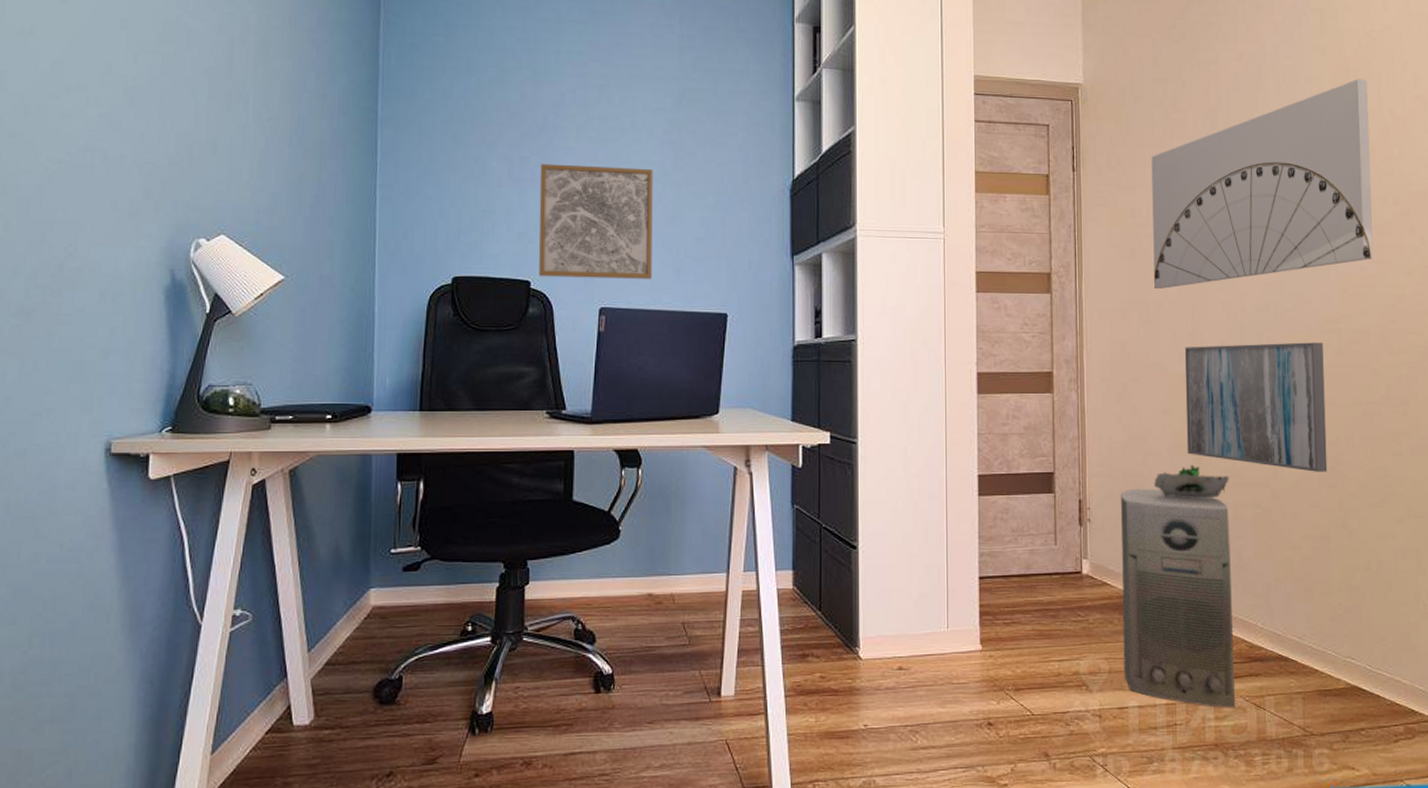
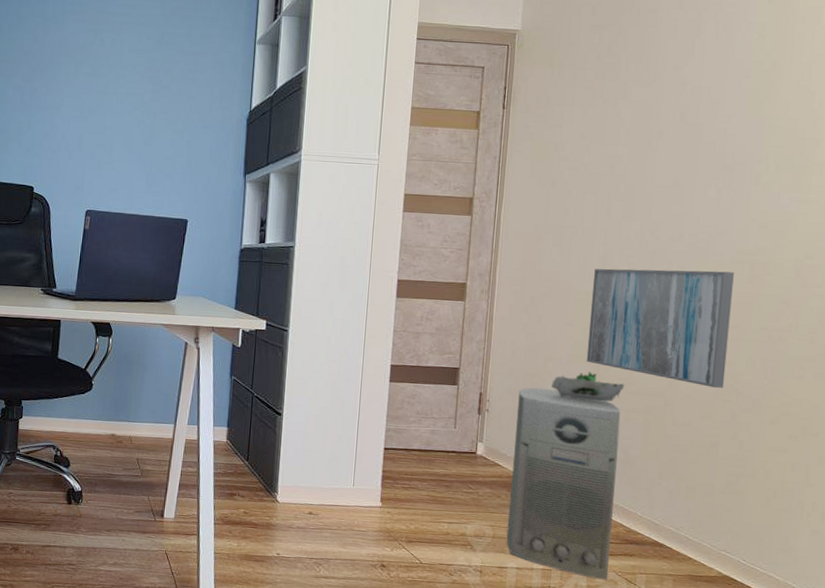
wall art: present [539,163,653,279] -> none [40,93,135,189]
wall art: present [1151,79,1373,289] -> none [571,26,814,216]

